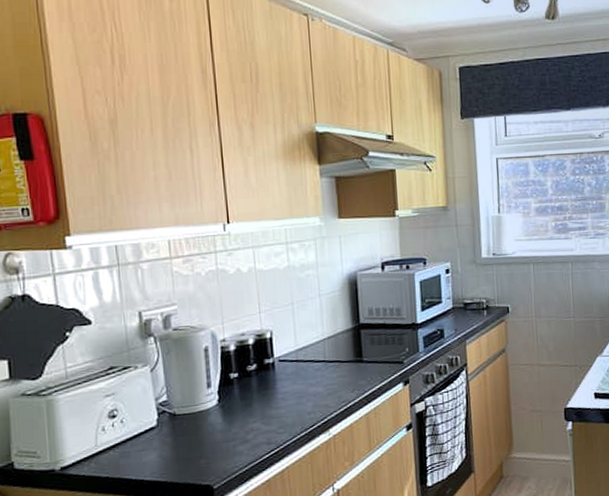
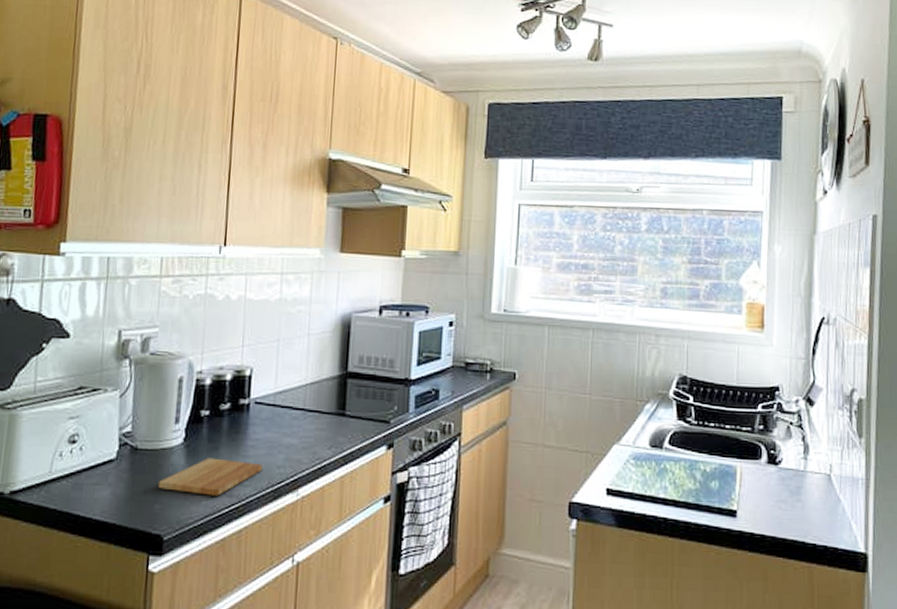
cutting board: none [200,412,295,447] -> present [157,457,263,496]

